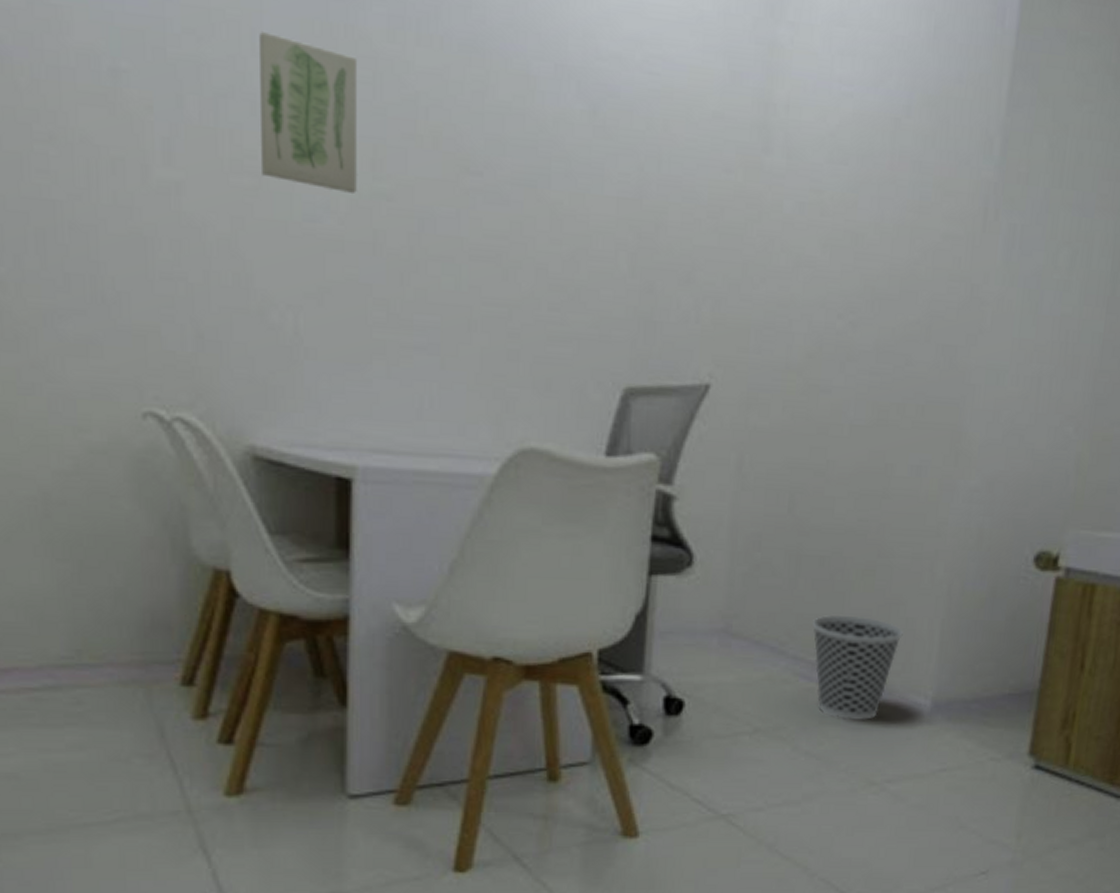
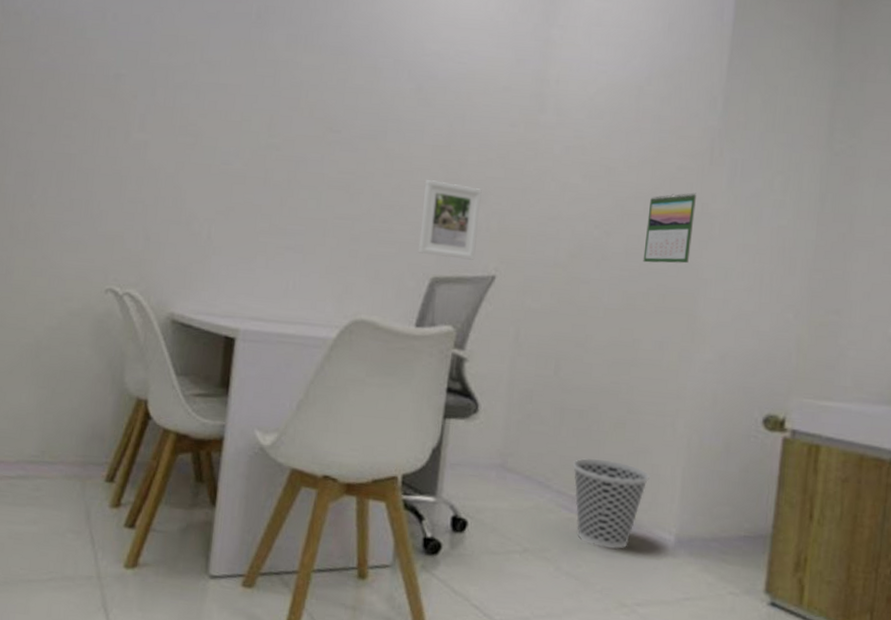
wall art: present [259,30,358,193] -> none [198,47,265,146]
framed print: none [603,248,688,363] -> present [417,180,482,260]
calendar: none [898,269,965,365] -> present [643,192,696,264]

